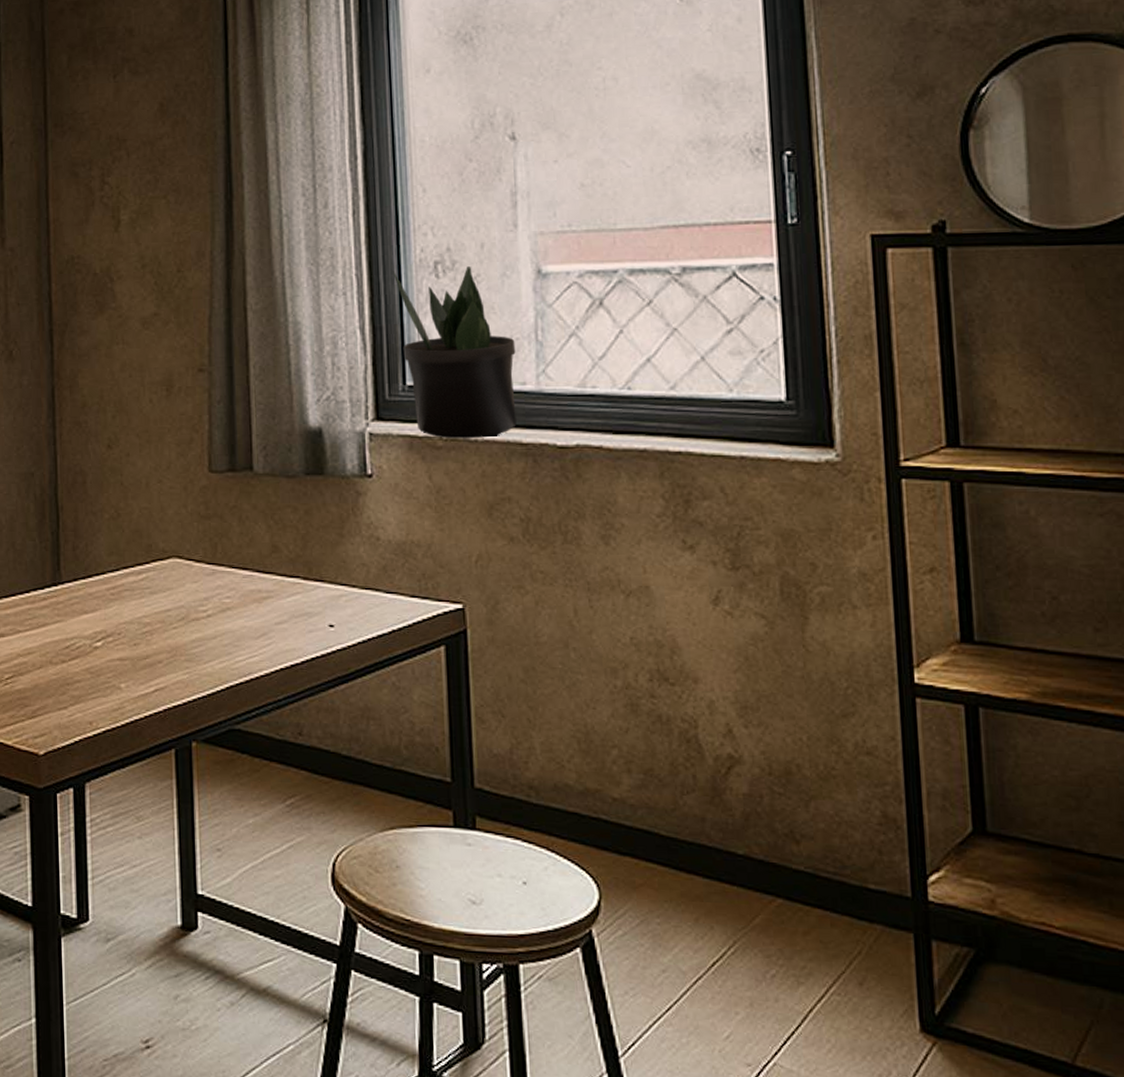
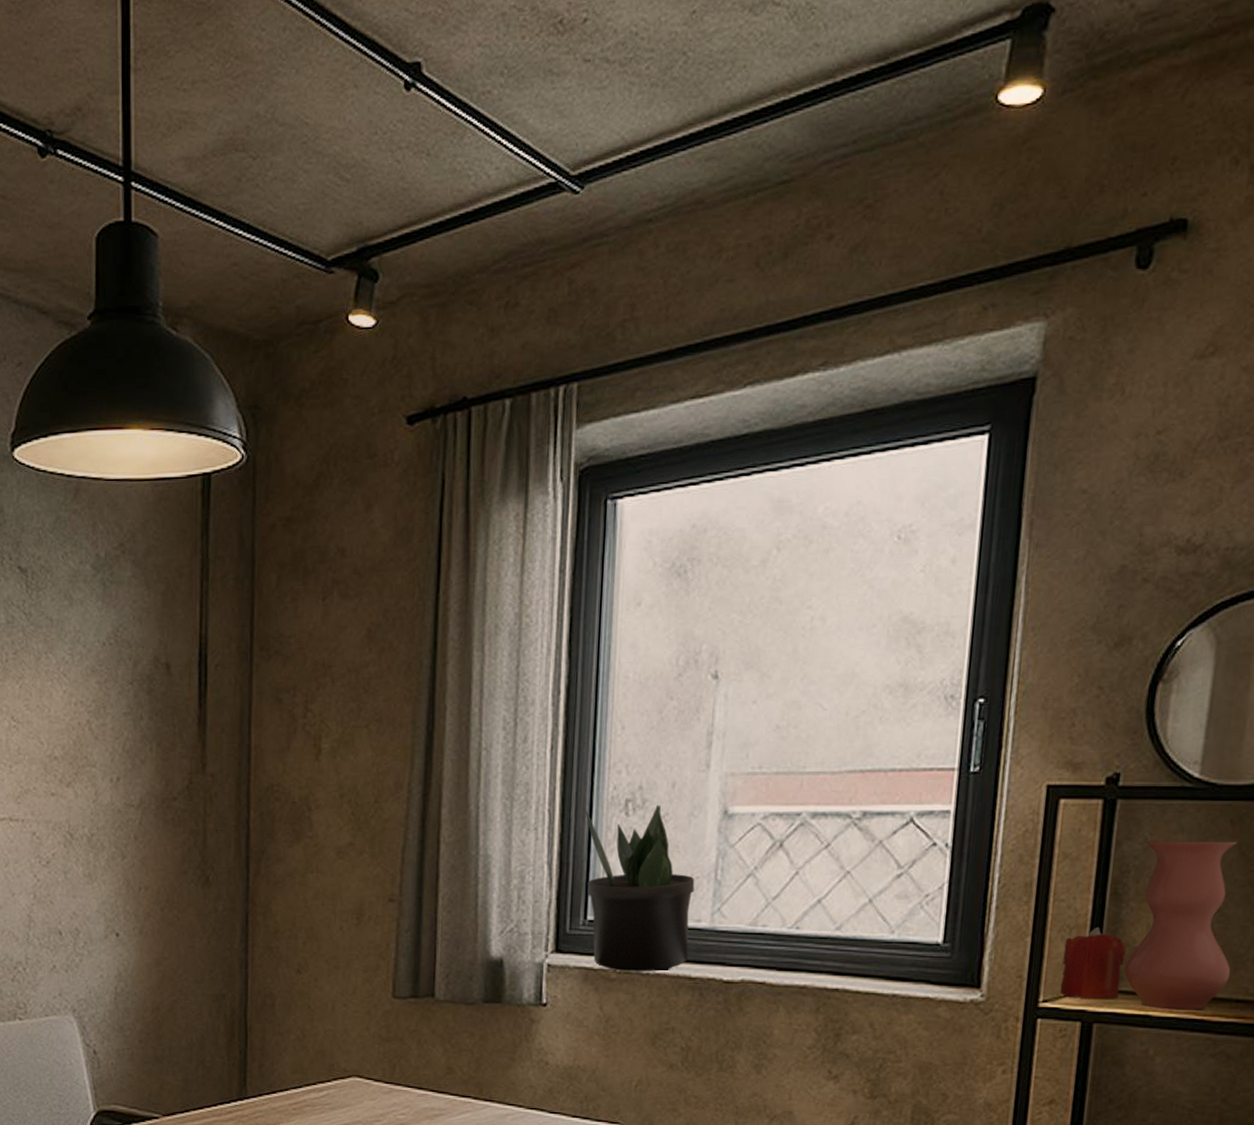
candle: none [917,379,986,456] -> present [1059,926,1127,999]
vase: none [984,286,1104,466] -> present [1124,841,1238,1010]

